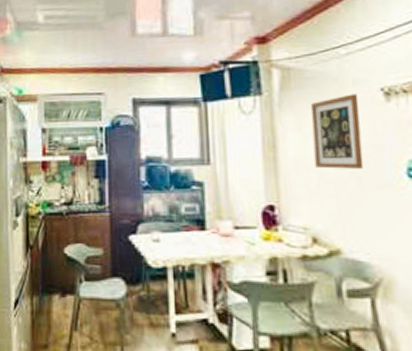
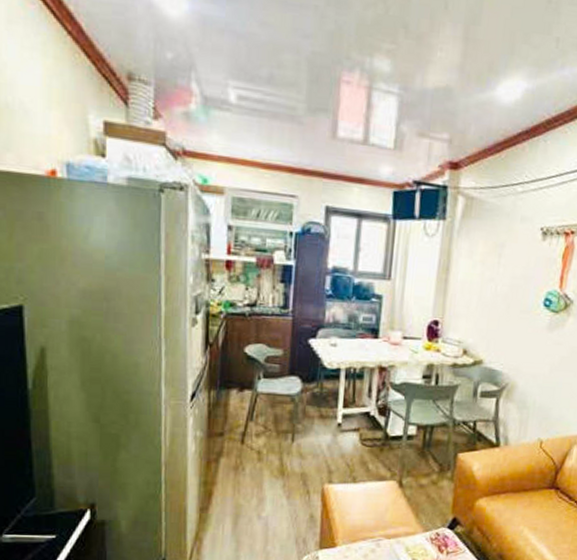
wall art: present [310,93,364,169] -> none [477,229,523,296]

